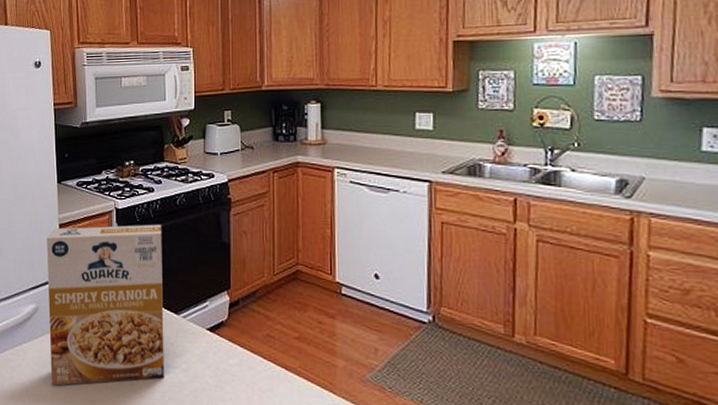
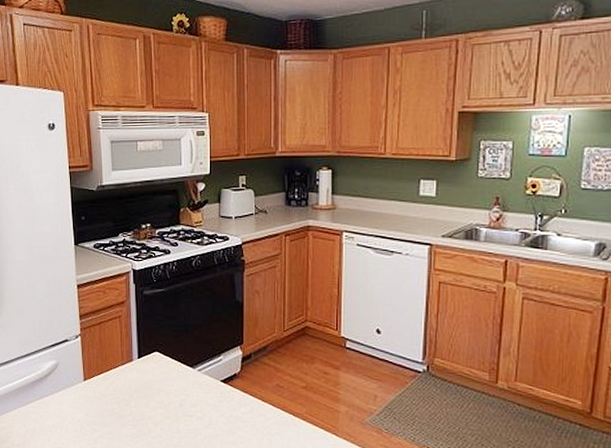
cereal box: present [47,224,164,386] -> none [65,284,181,435]

